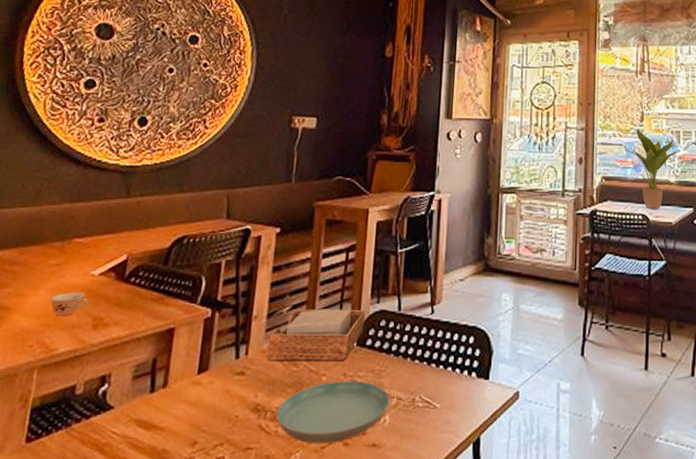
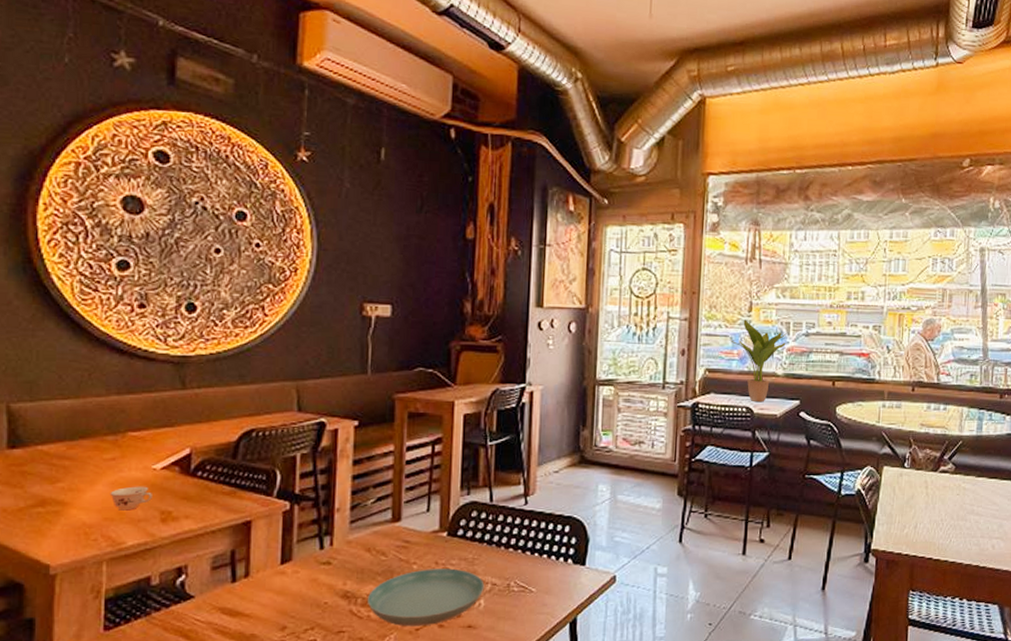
napkin holder: present [266,308,366,362] -> none [352,501,456,551]

